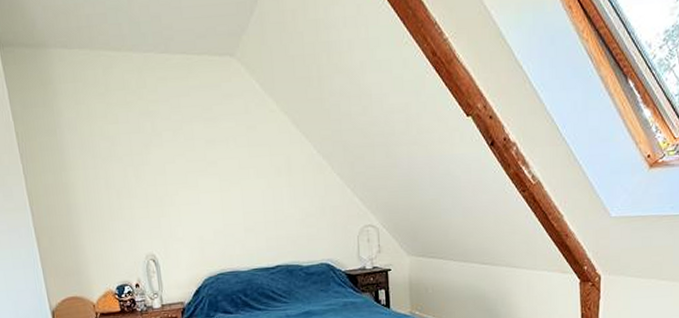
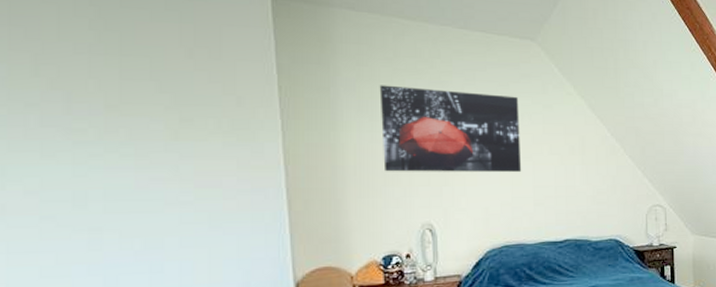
wall art: none [96,119,231,207] -> present [379,85,522,172]

